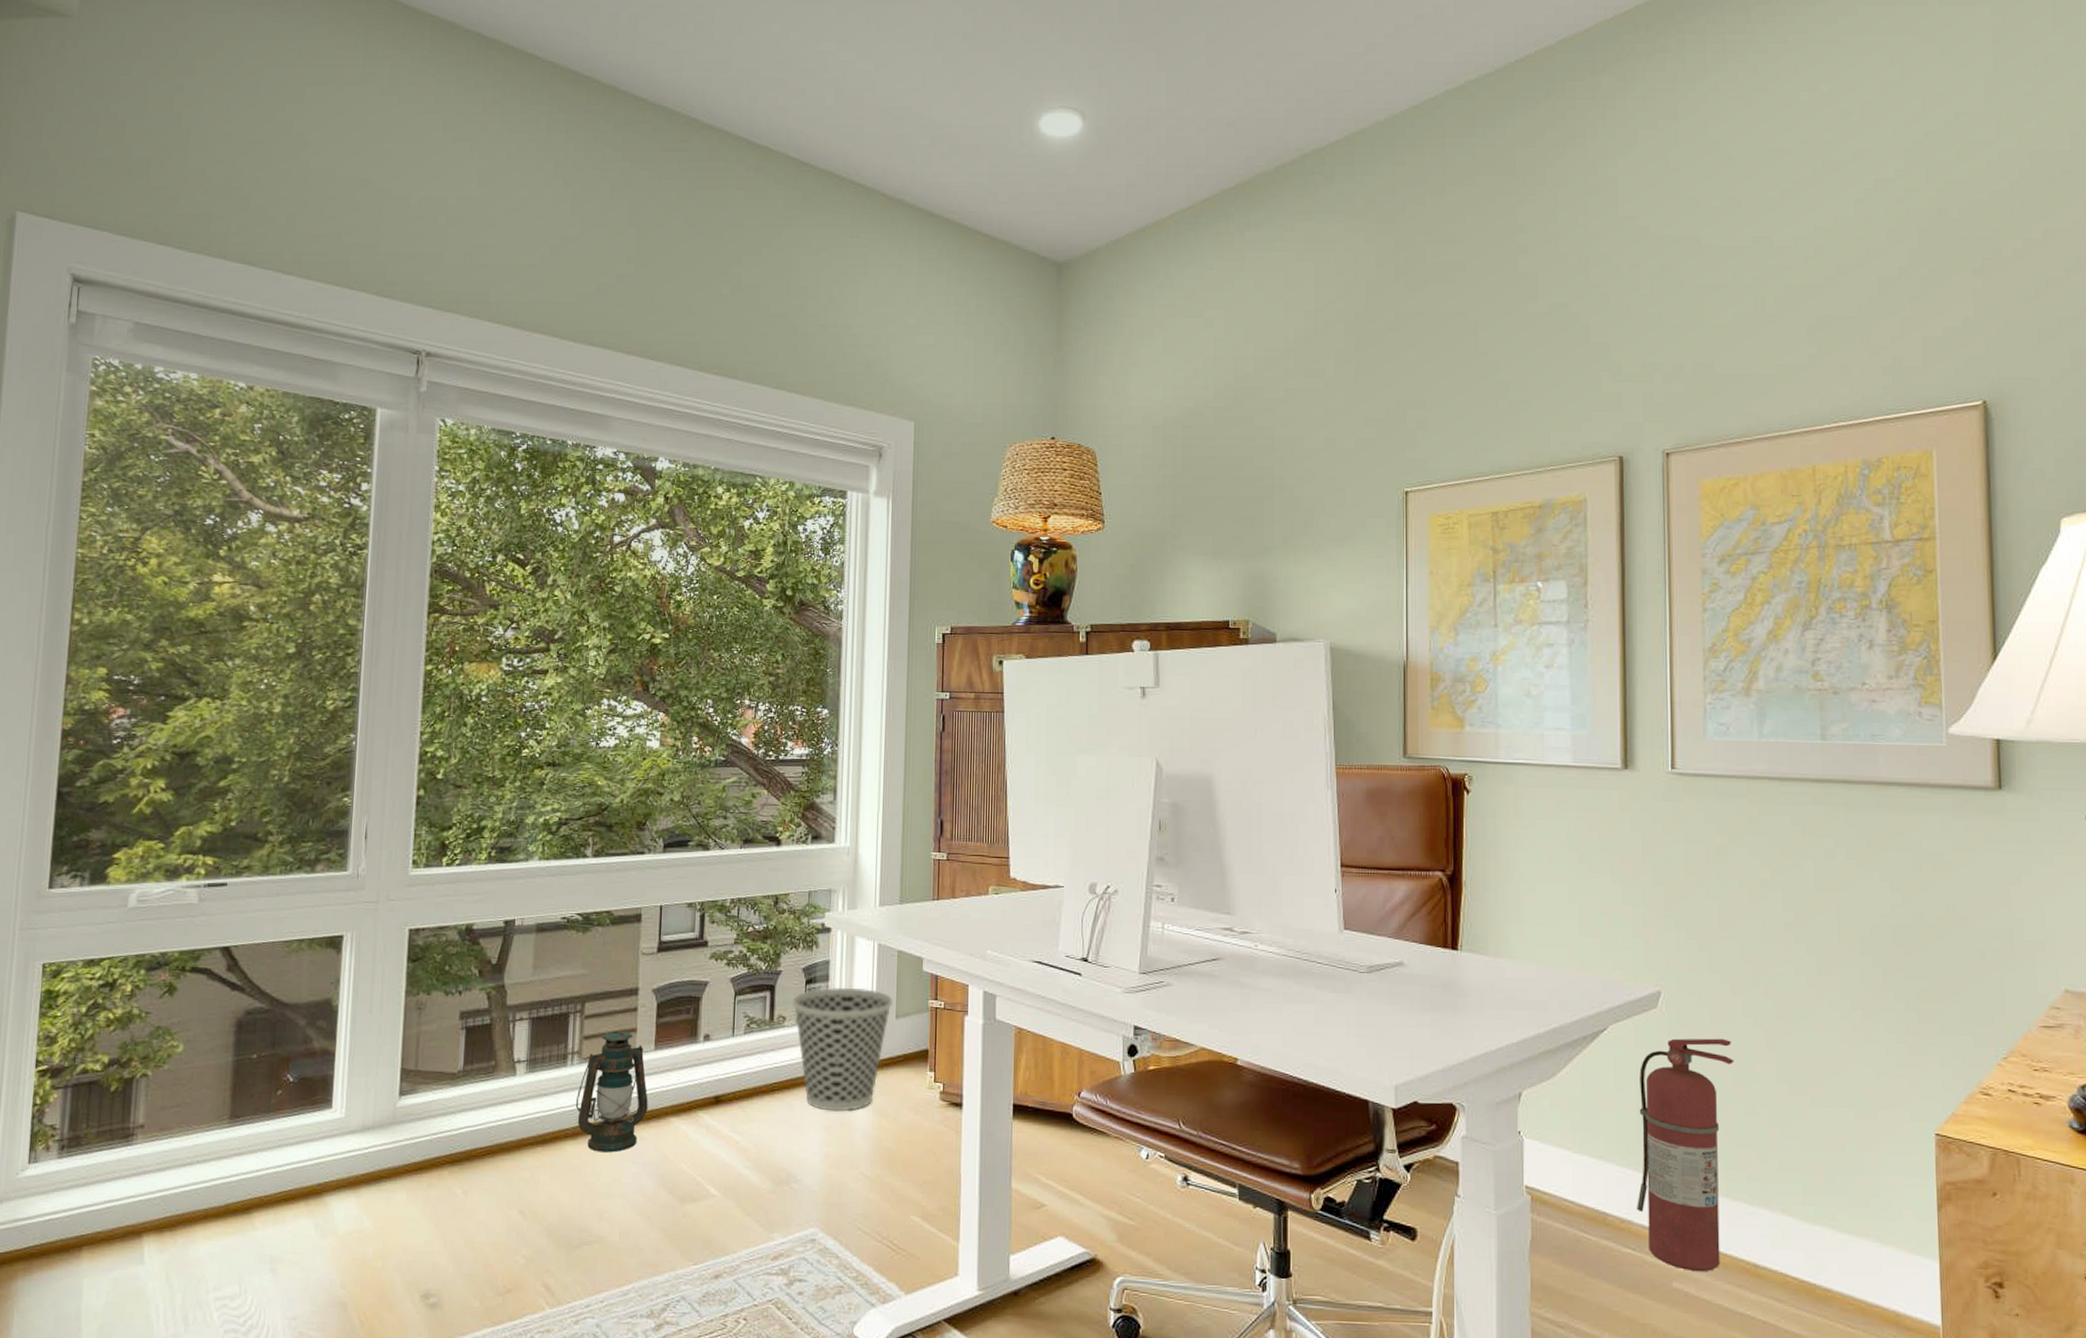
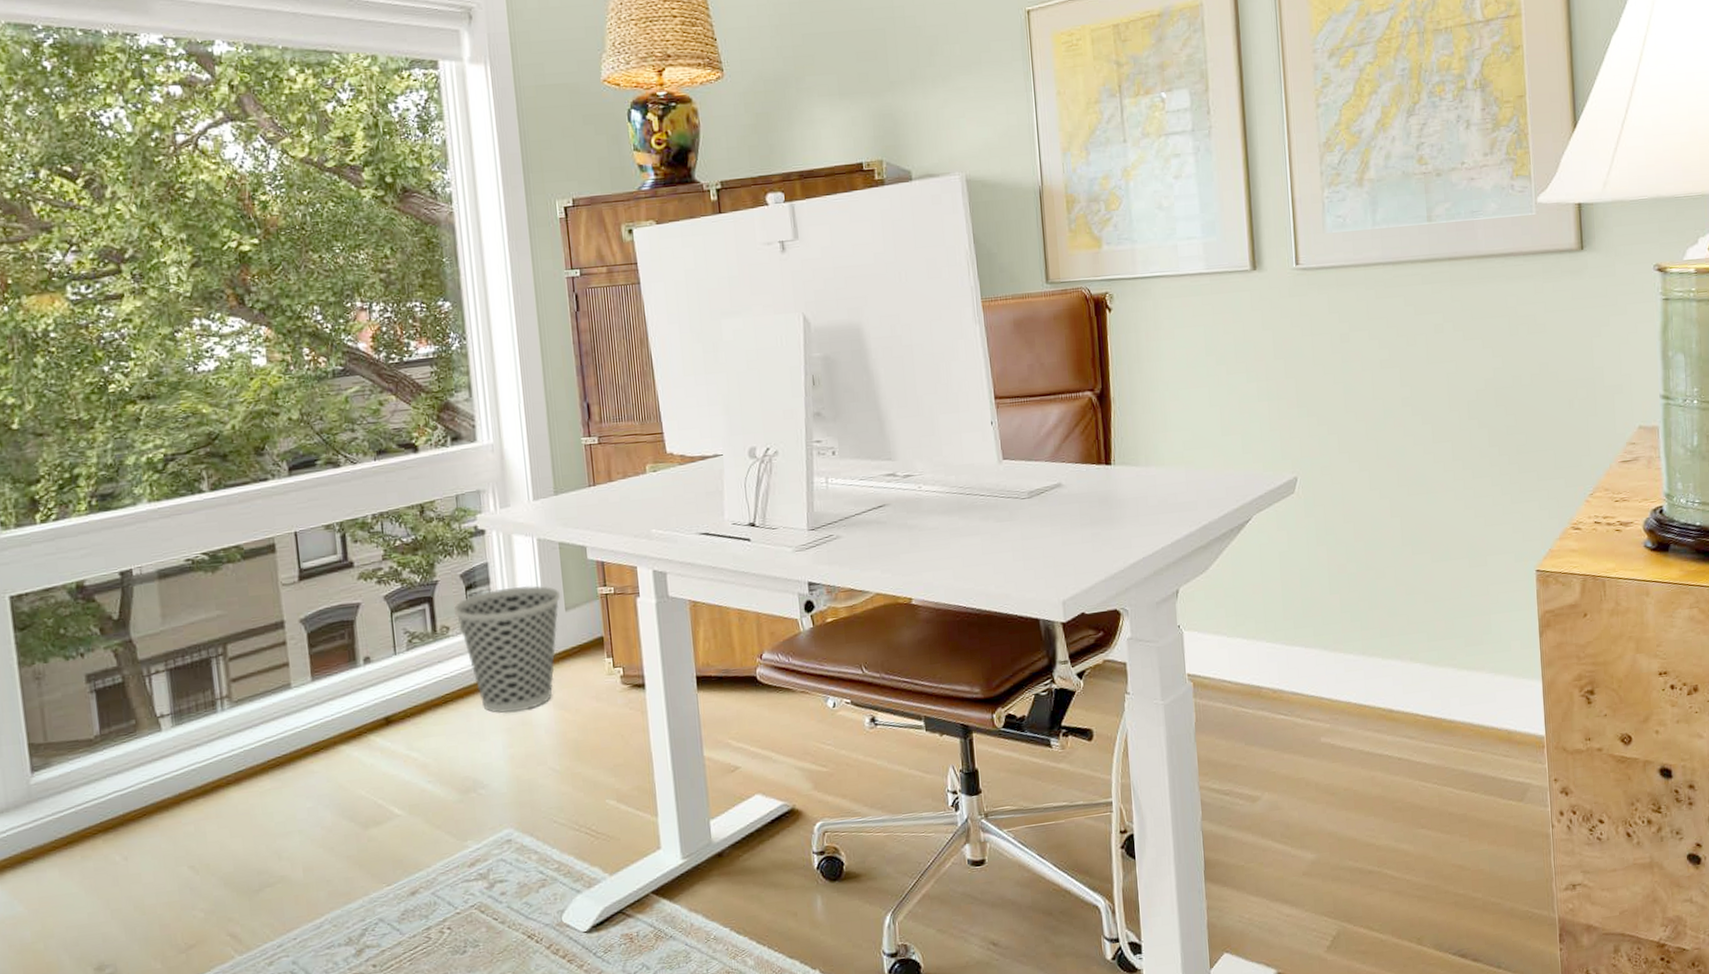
lantern: present [575,1031,648,1153] -> none [233,667,314,794]
fire extinguisher: present [1637,1038,1734,1272] -> none [1282,512,1364,725]

